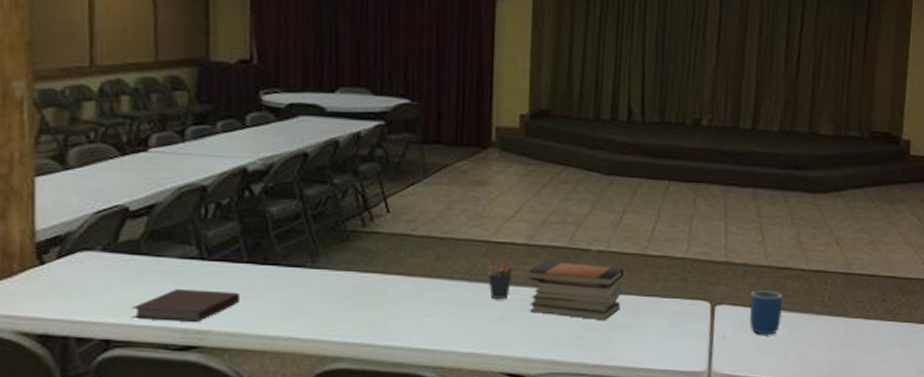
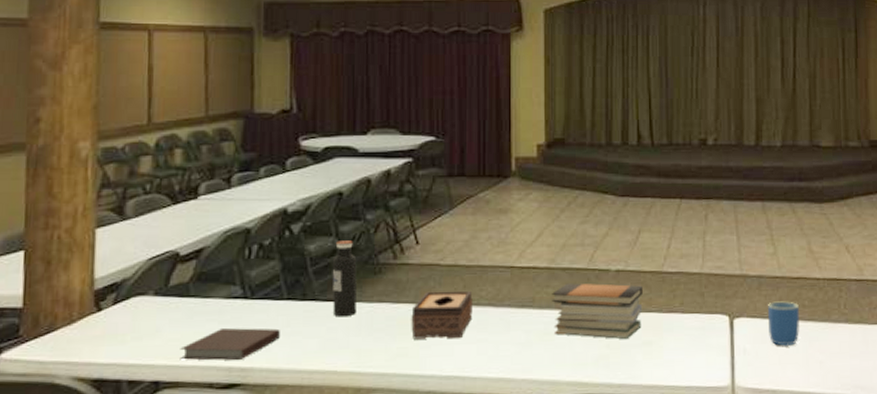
water bottle: none [296,204,323,284] -> present [332,240,358,317]
tissue box: none [379,262,446,312] -> present [411,290,473,339]
pen holder: present [487,260,513,299] -> none [512,285,537,323]

